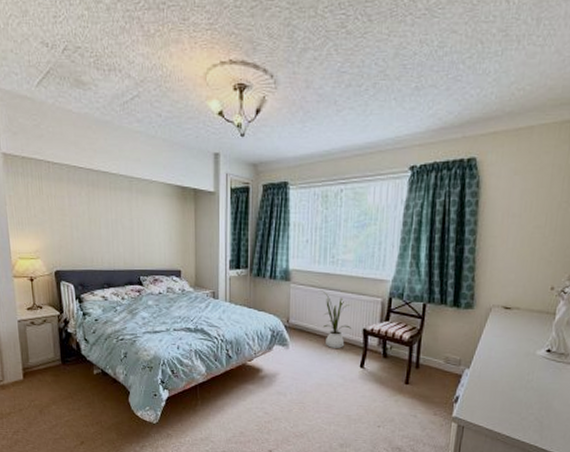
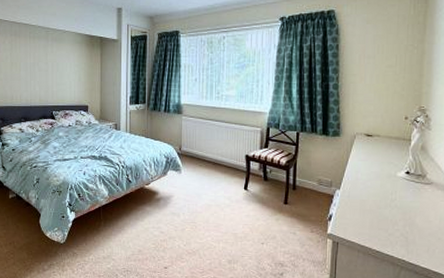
house plant: present [321,290,351,348] -> none [208,122,235,172]

